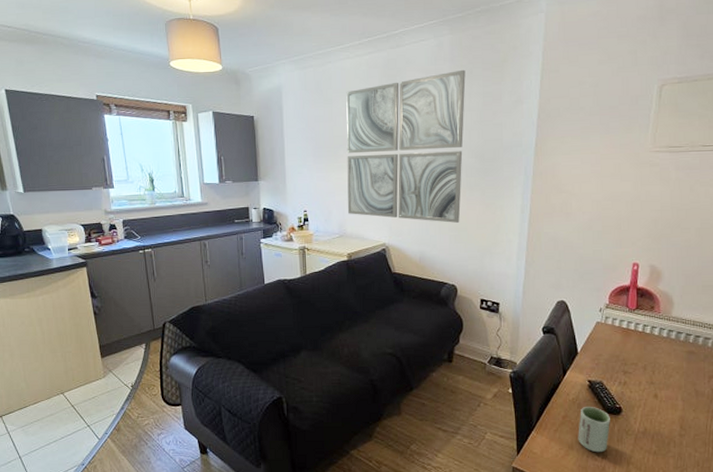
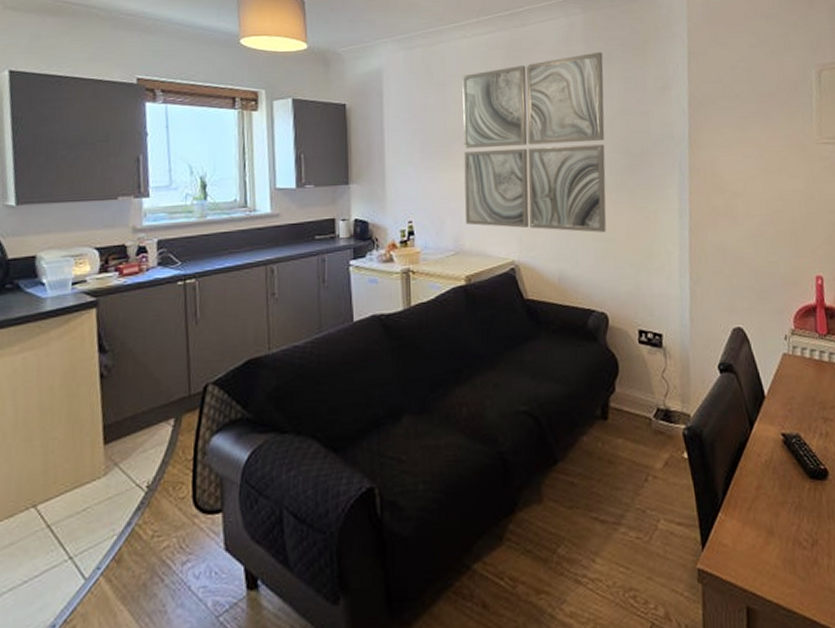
cup: present [578,406,610,453] -> none [777,470,817,538]

